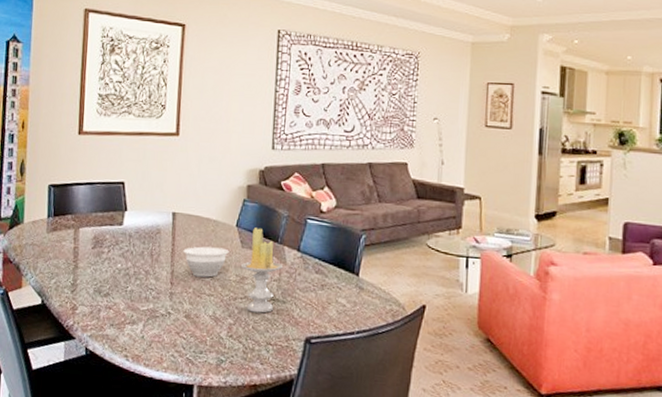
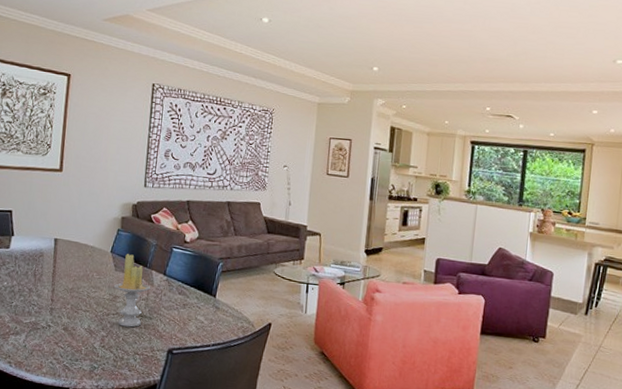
bowl: present [183,246,229,278] -> none [63,269,104,296]

